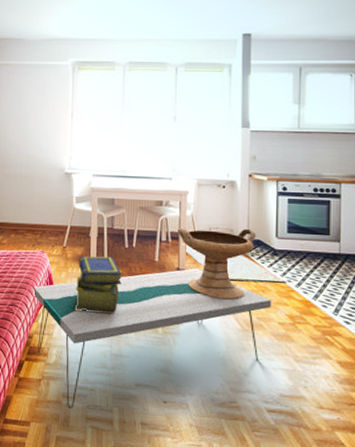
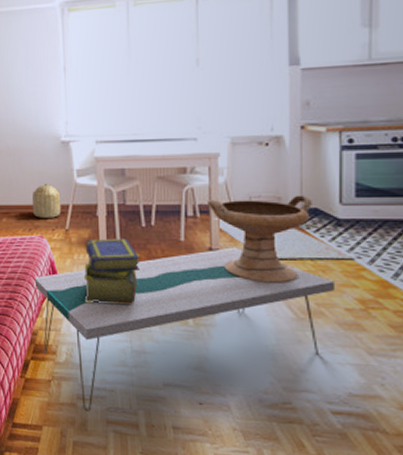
basket: none [37,206,62,236] -> present [31,183,62,218]

